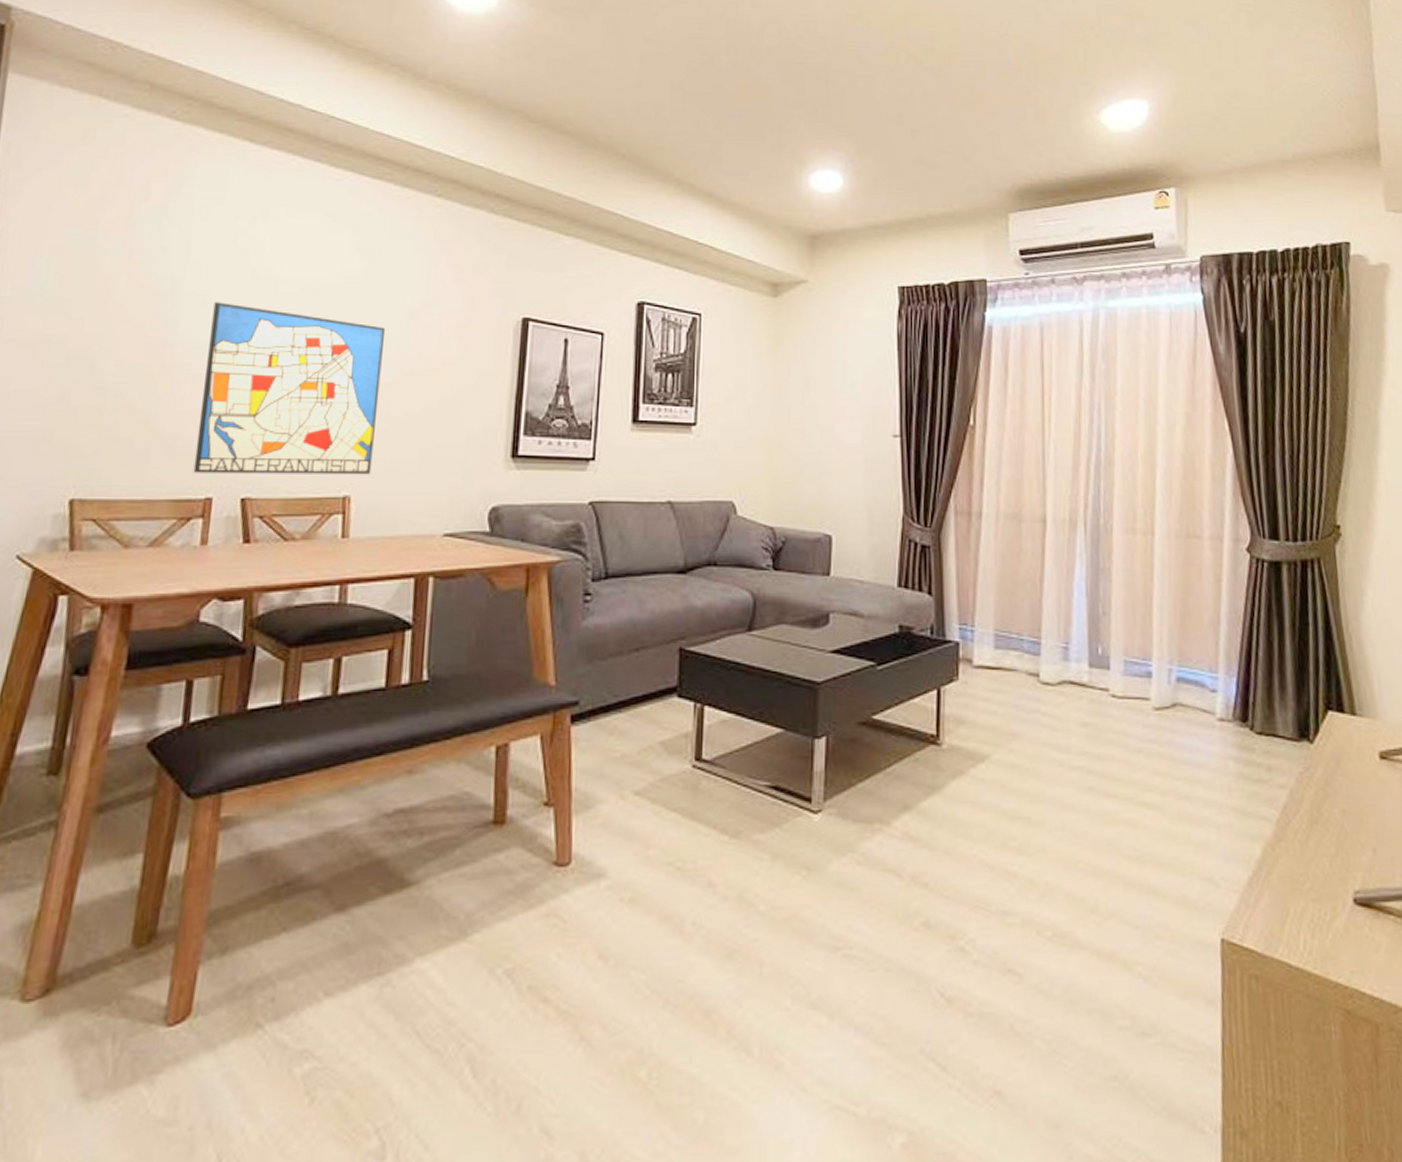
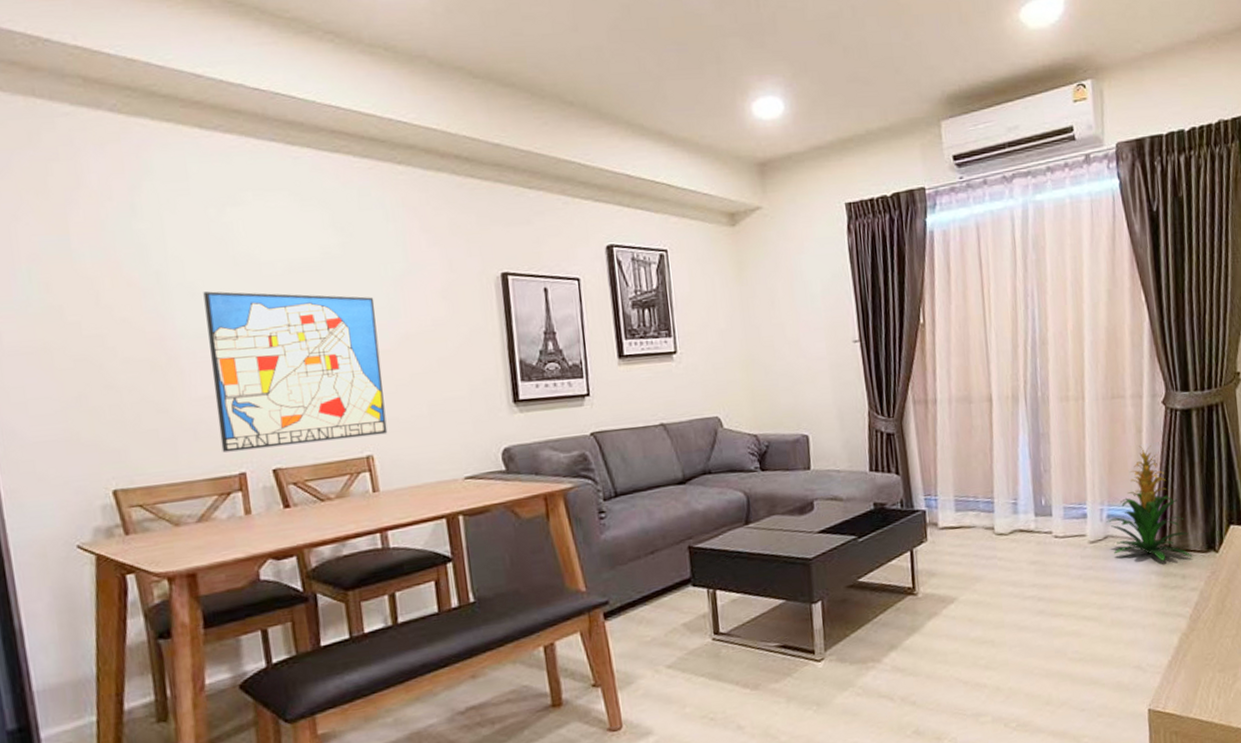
indoor plant: none [1175,598,1281,745] -> present [1106,445,1193,561]

